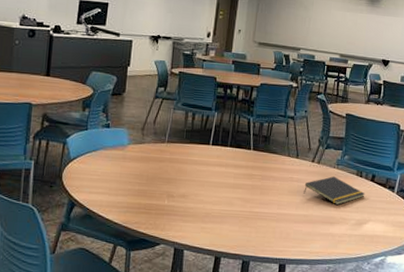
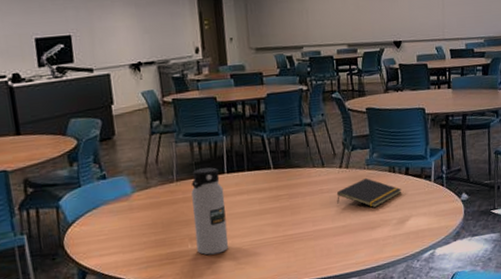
water bottle: none [172,136,206,214] -> present [191,167,229,255]

